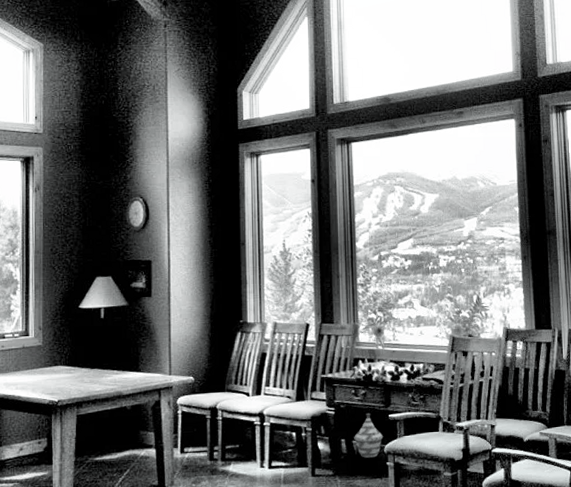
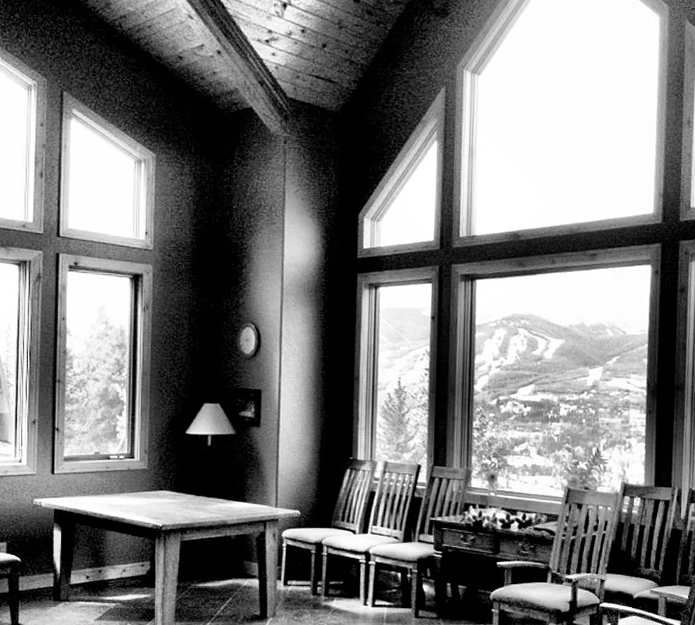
woven basket: present [354,413,384,458] -> none [460,560,490,603]

